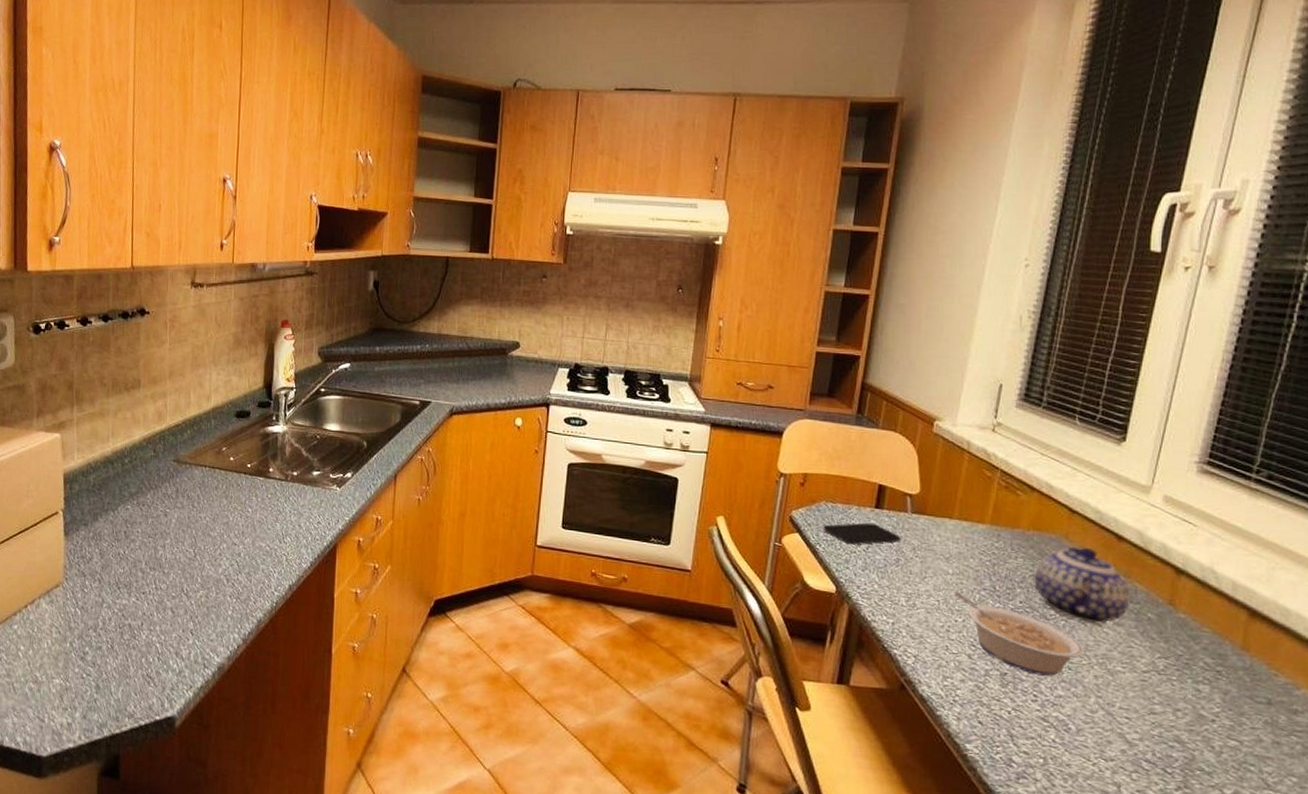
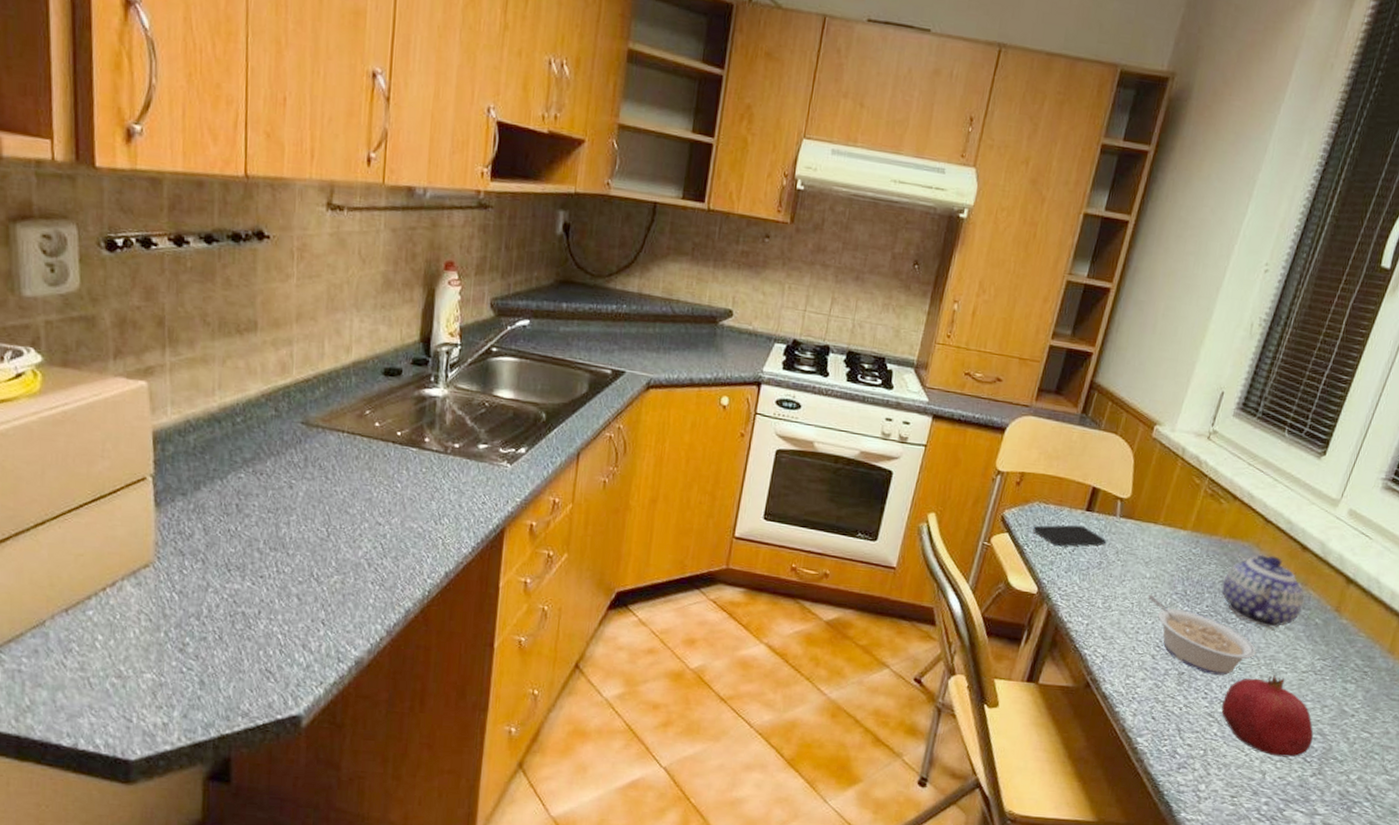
fruit: none [1056,675,1169,768] -> present [1221,675,1314,758]

